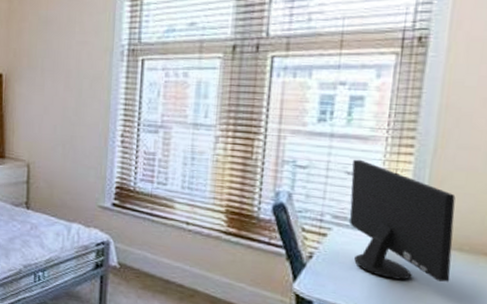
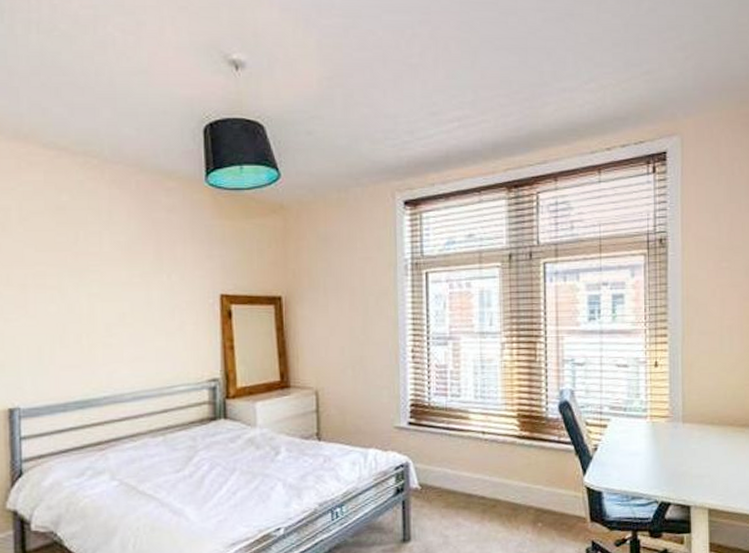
computer monitor: present [350,159,456,282] -> none [621,352,708,459]

